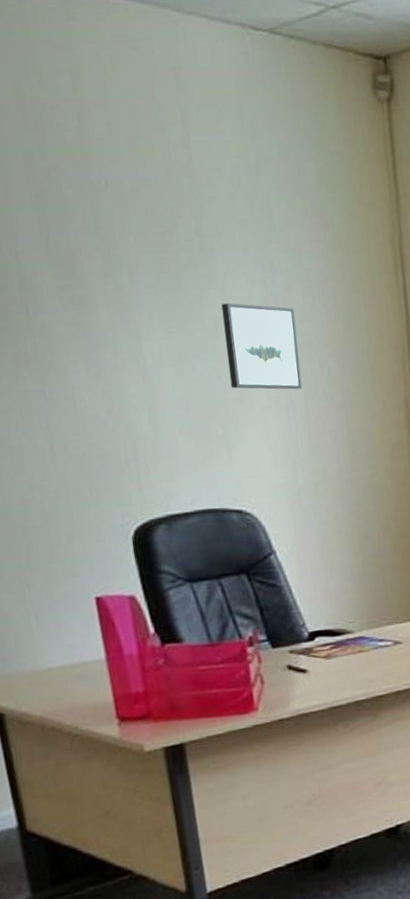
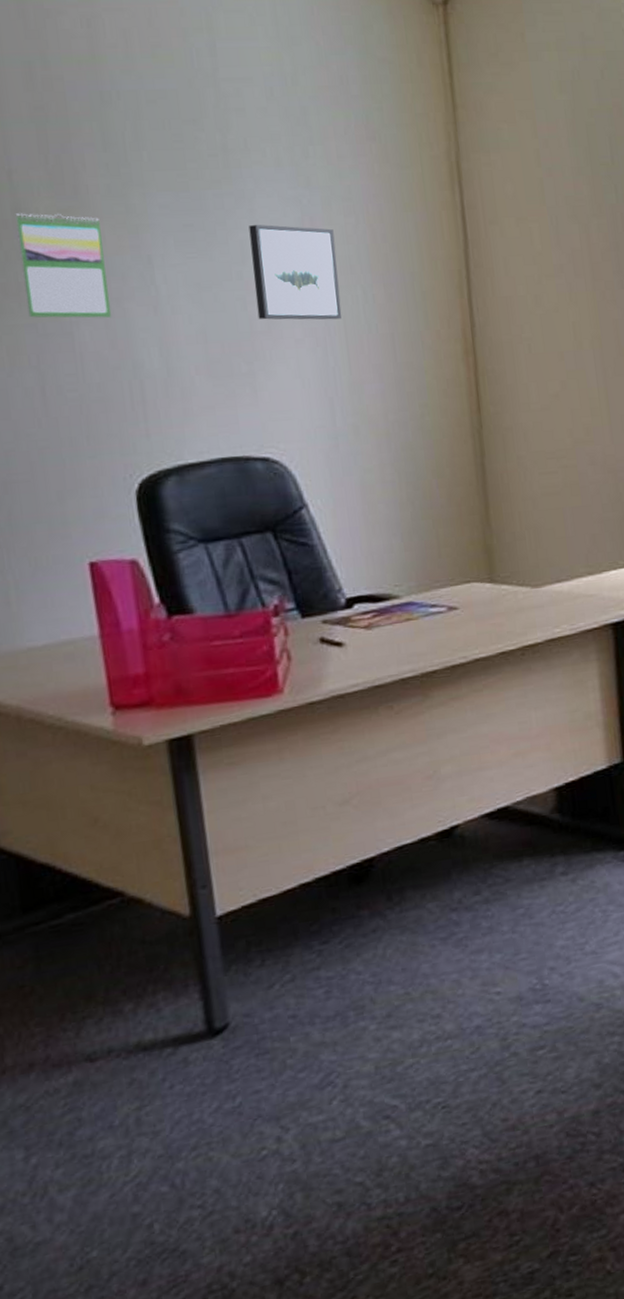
calendar: none [22,290,108,385] -> present [15,213,112,318]

